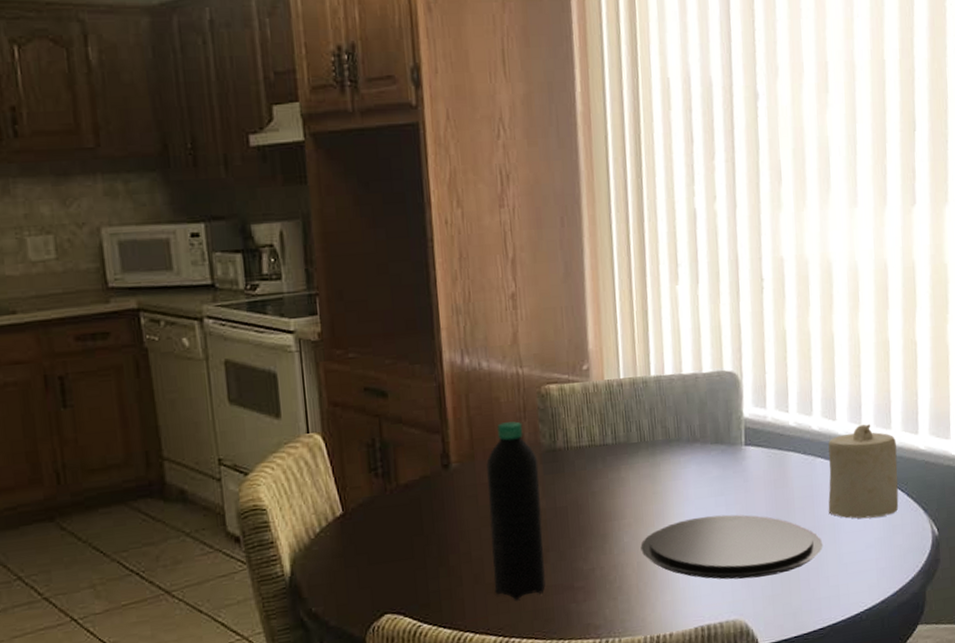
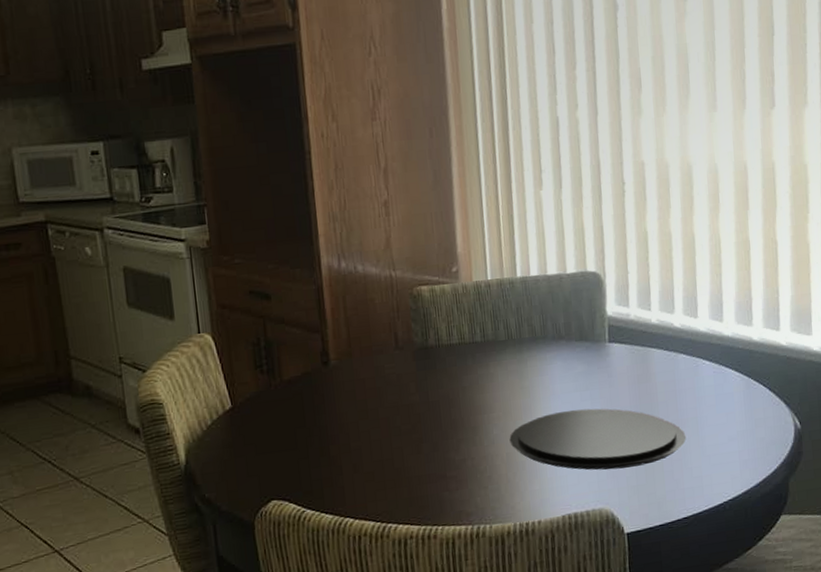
water bottle: present [486,421,546,600] -> none [363,321,420,488]
candle: present [828,424,899,519] -> none [690,321,761,413]

